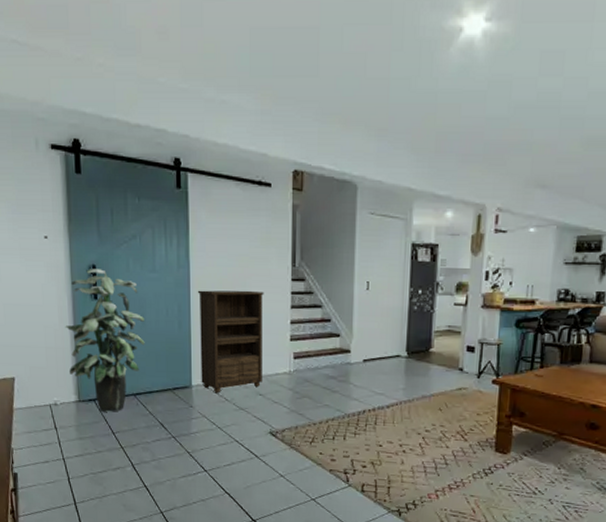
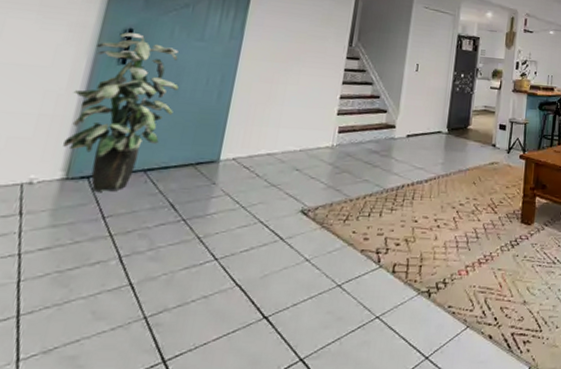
bookshelf: present [197,290,264,394] -> none [231,61,317,169]

